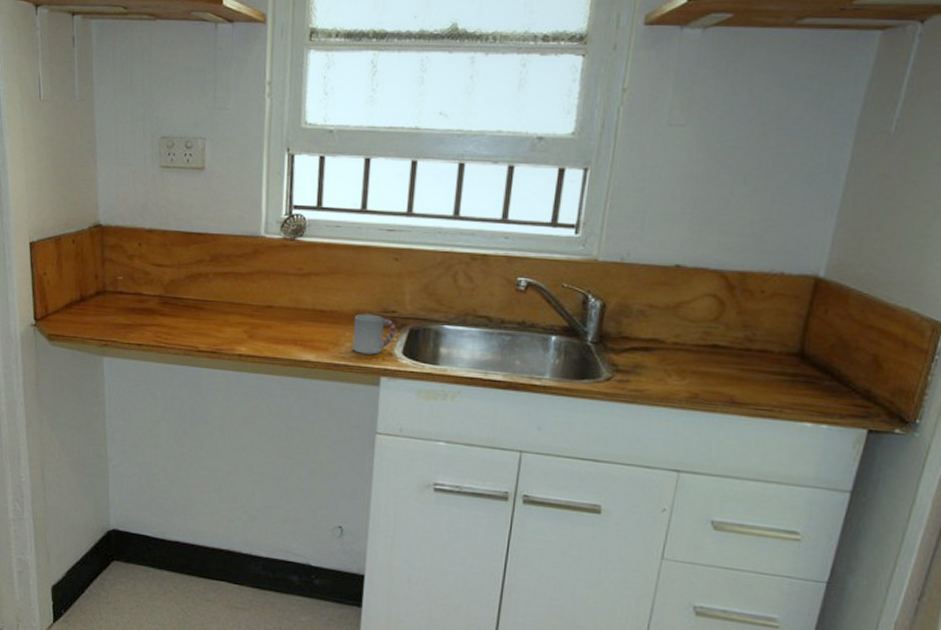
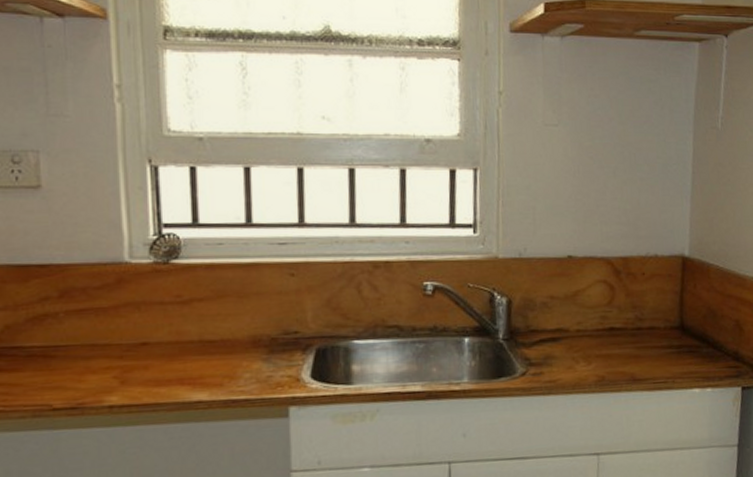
cup: present [352,313,396,355] -> none [250,337,301,384]

